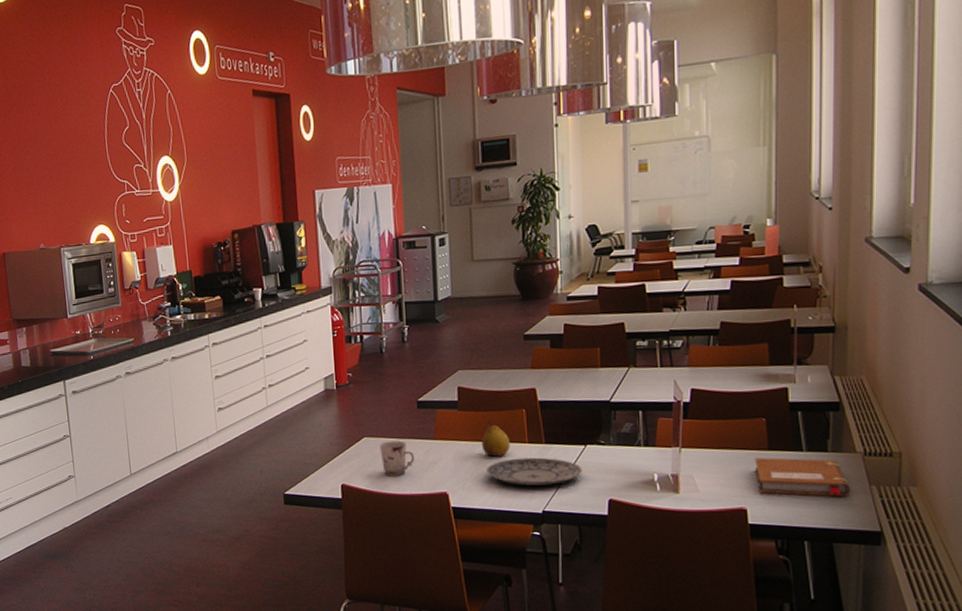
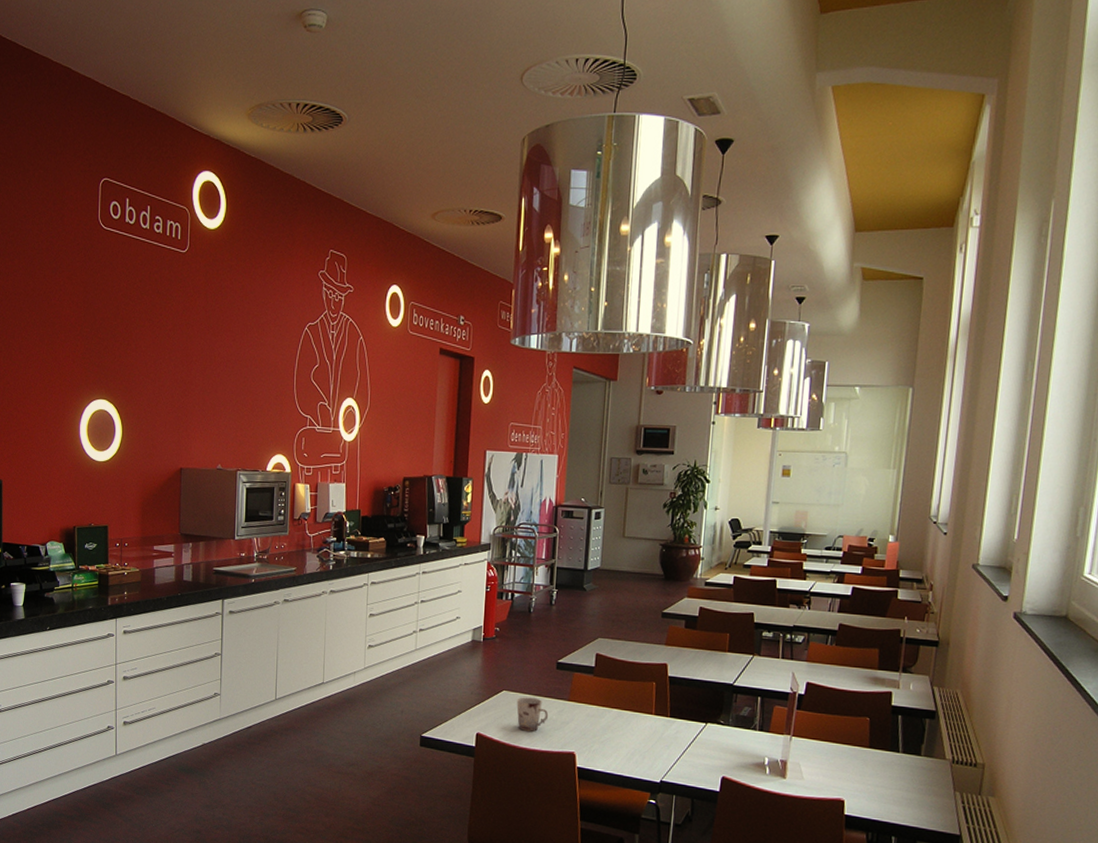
fruit: present [481,419,511,457] -> none [611,688,639,724]
plate: present [487,457,583,486] -> none [613,727,701,757]
notebook: present [755,457,850,497] -> none [855,753,937,799]

